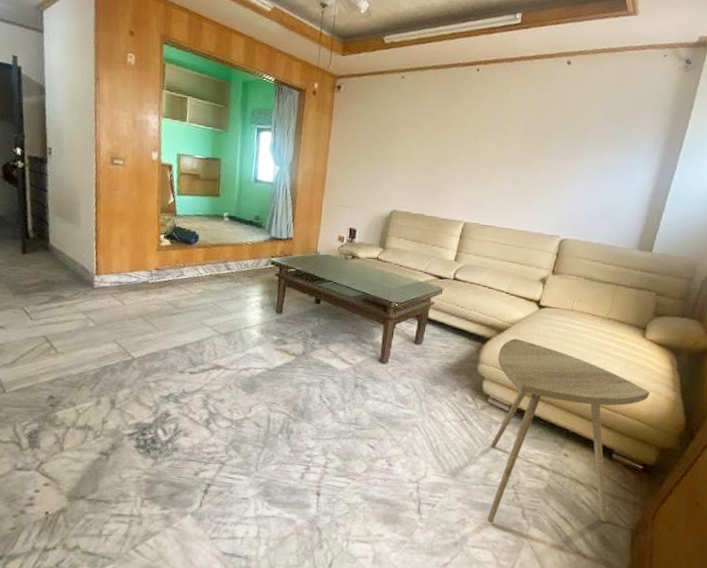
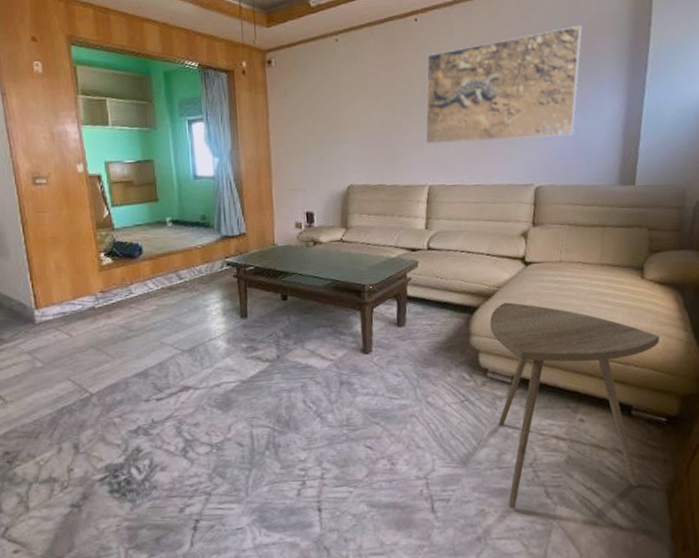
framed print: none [467,98,629,198] -> present [424,25,582,144]

